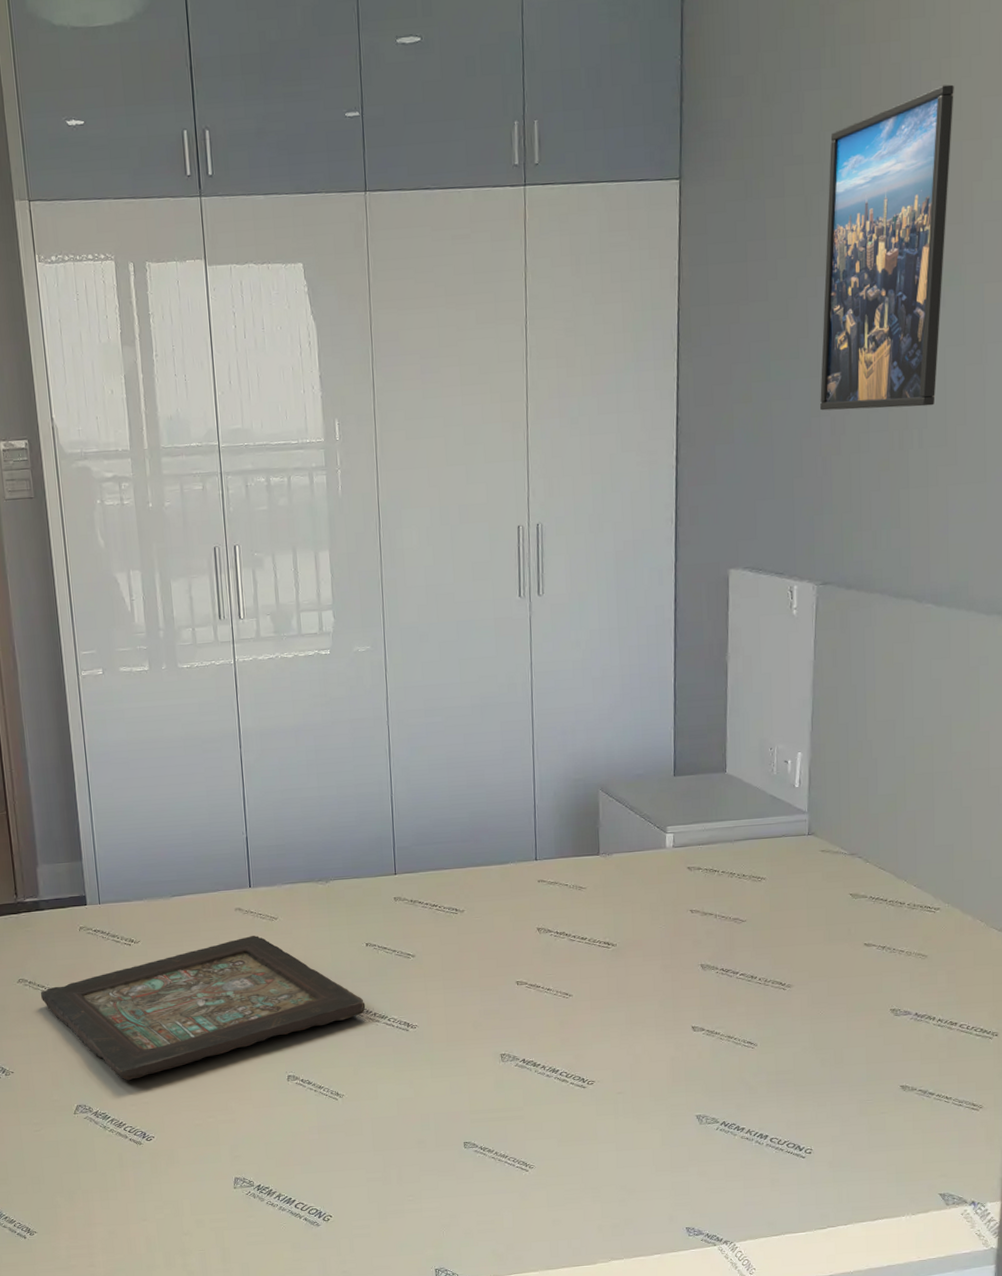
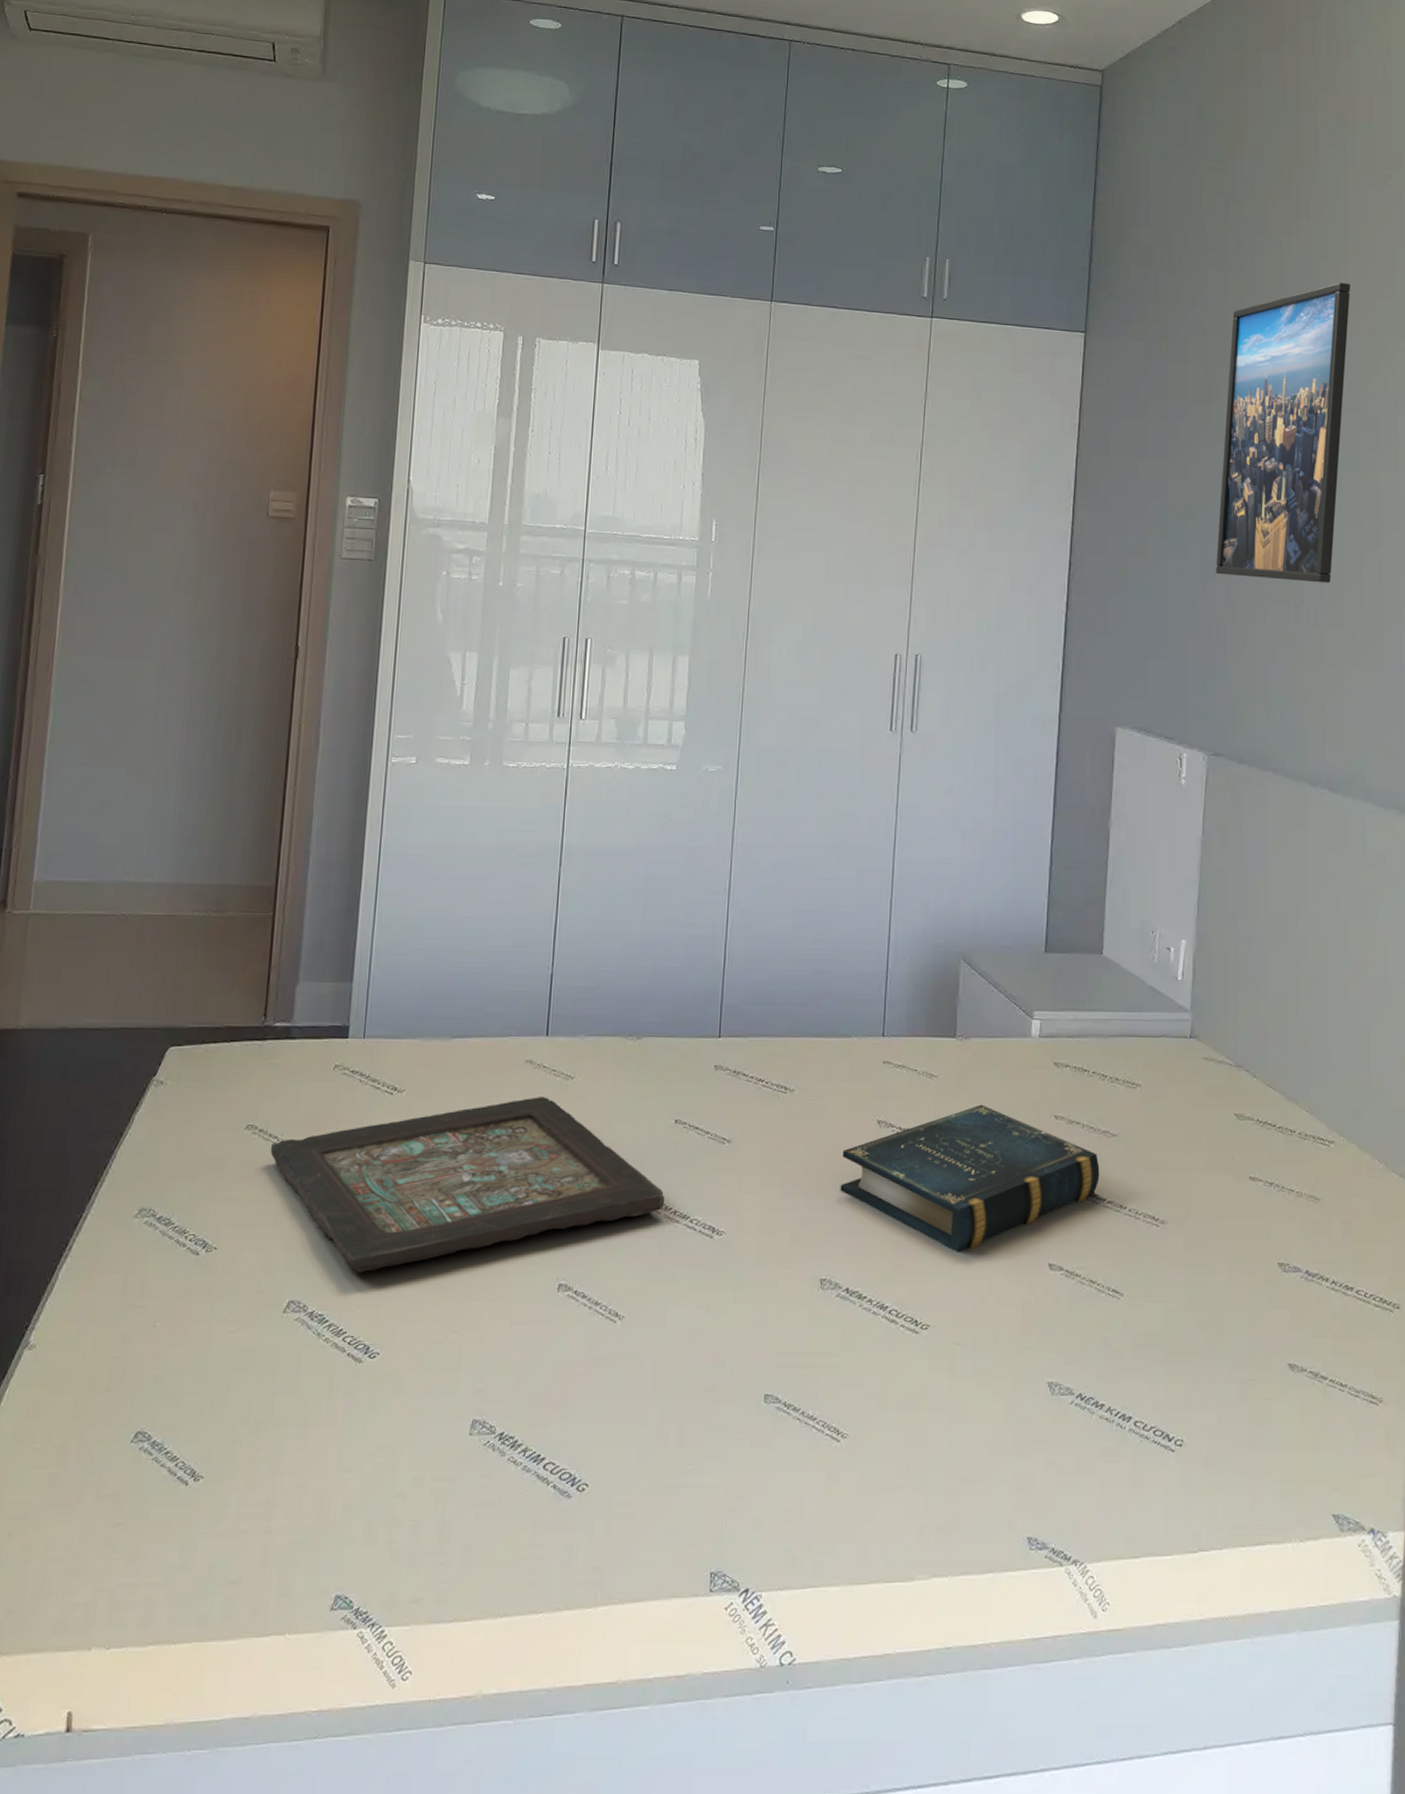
book: none [510,907,732,1025] -> present [840,1104,1100,1253]

